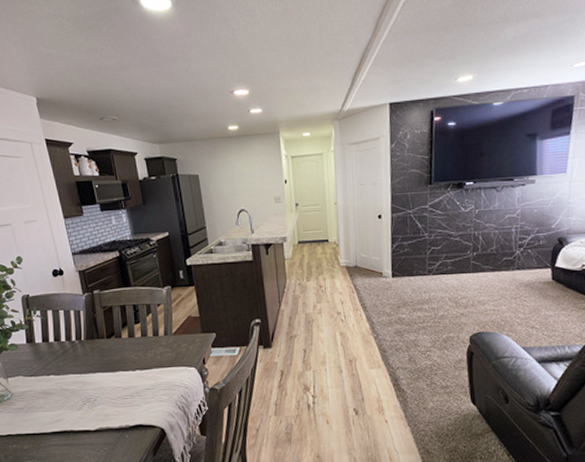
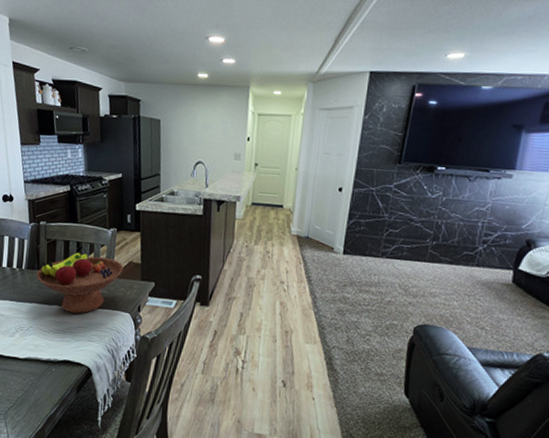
fruit bowl: none [96,315,183,376] -> present [36,253,123,314]

